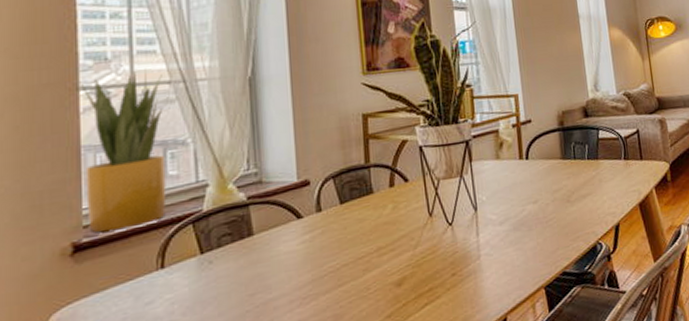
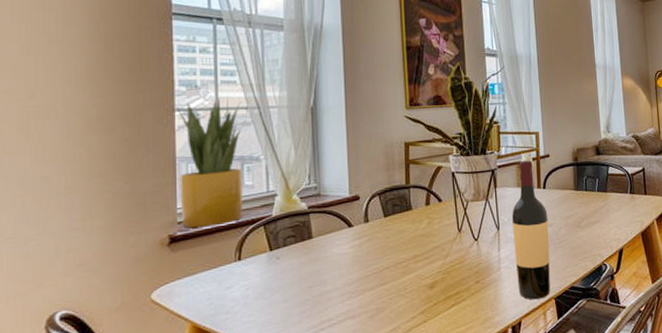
wine bottle: none [491,127,539,291] -> present [511,160,551,300]

